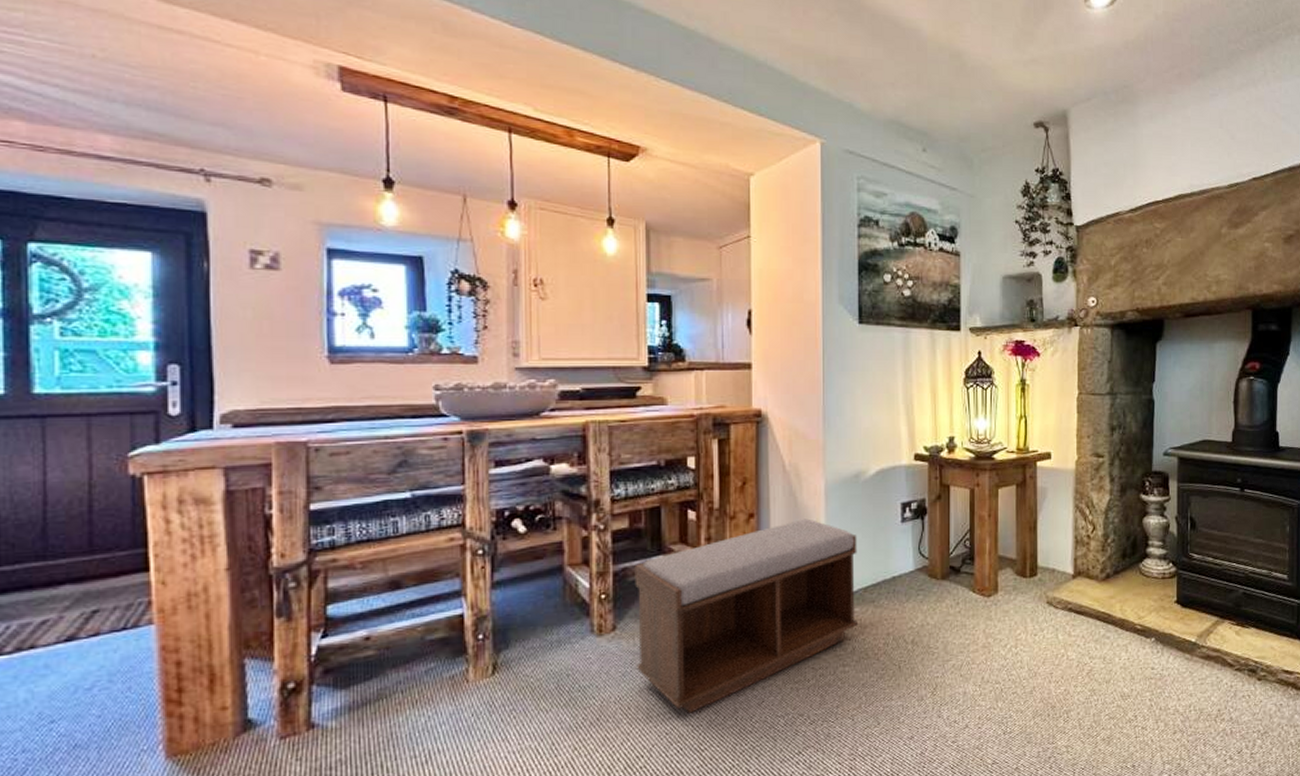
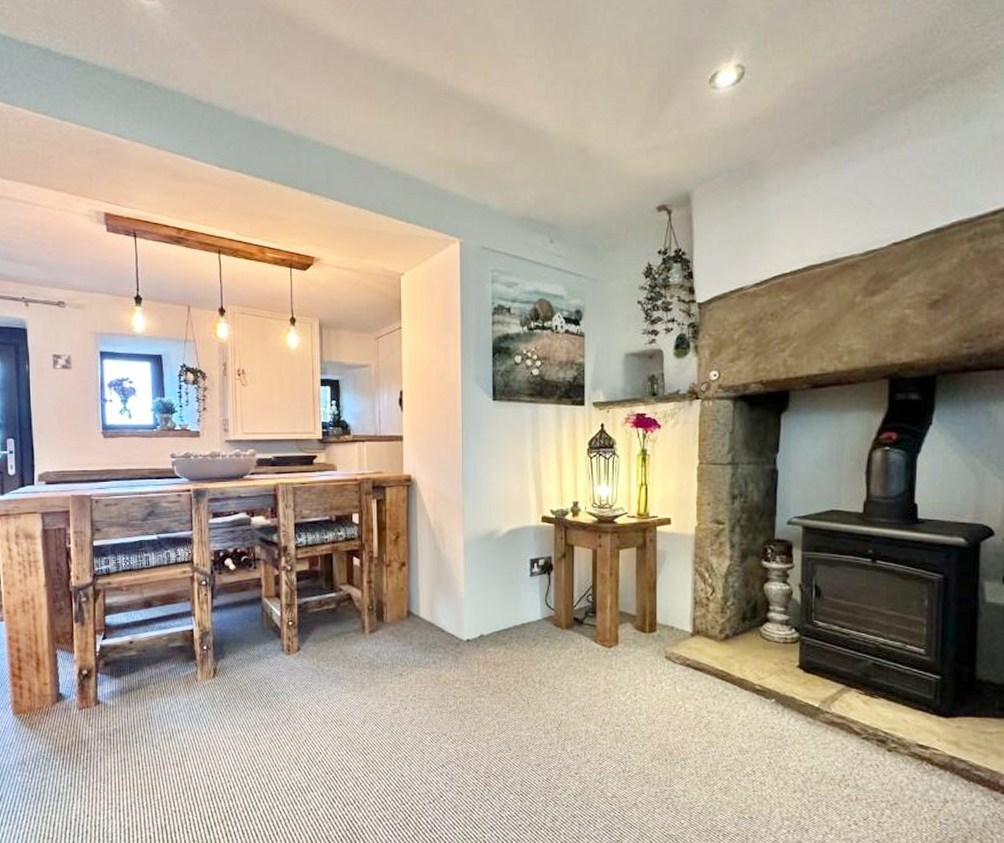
bench: present [634,518,858,714] -> none [313,569,492,723]

